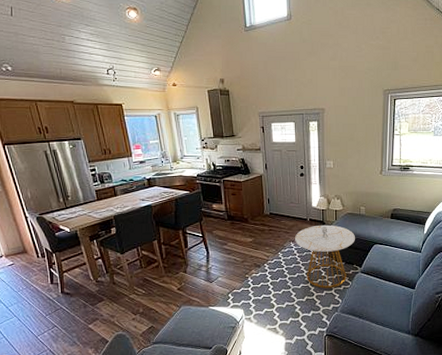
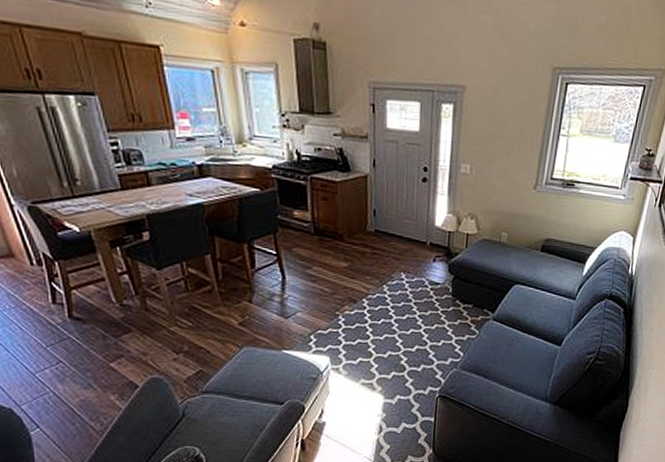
side table: present [295,225,355,289] -> none [407,252,490,338]

